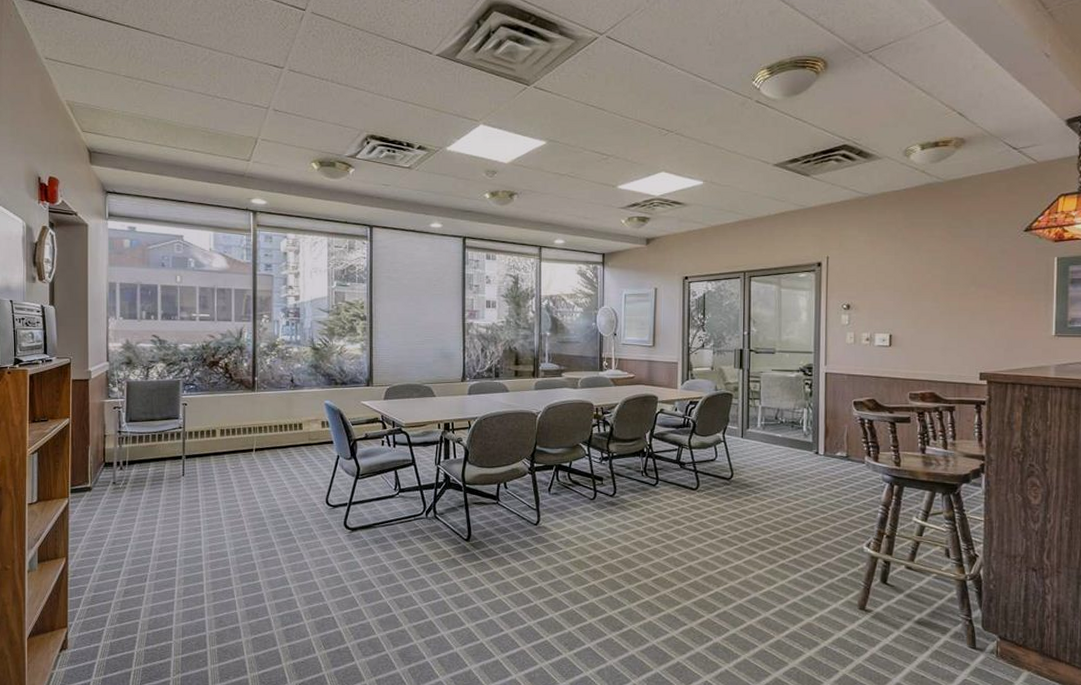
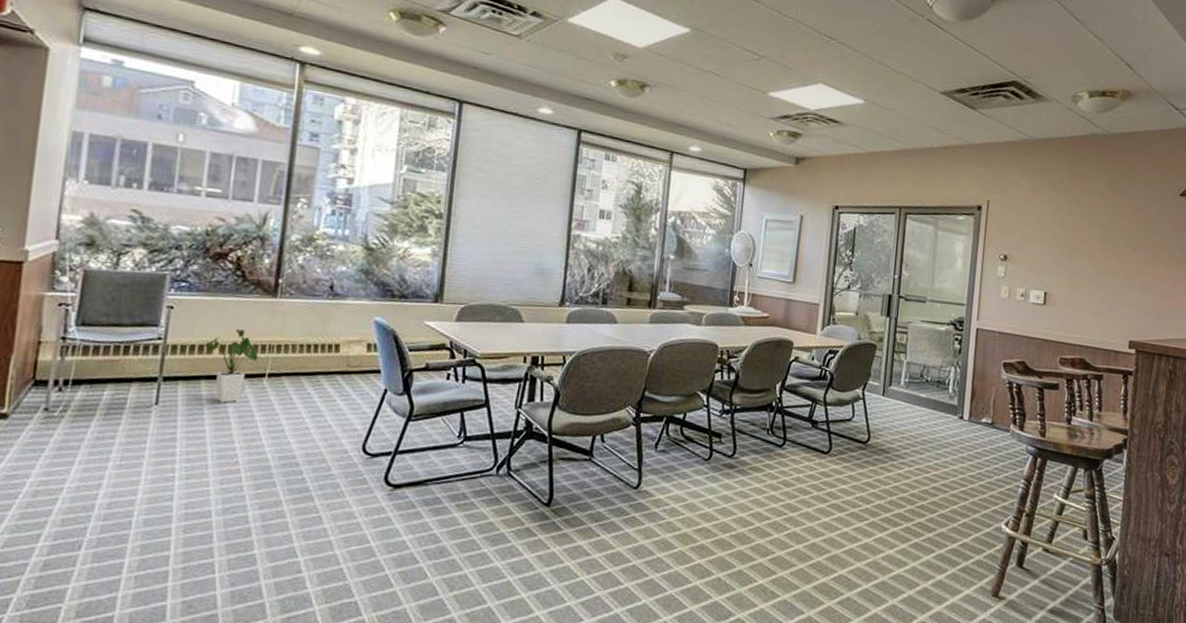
house plant: none [209,417,247,472] -> present [203,329,259,403]

